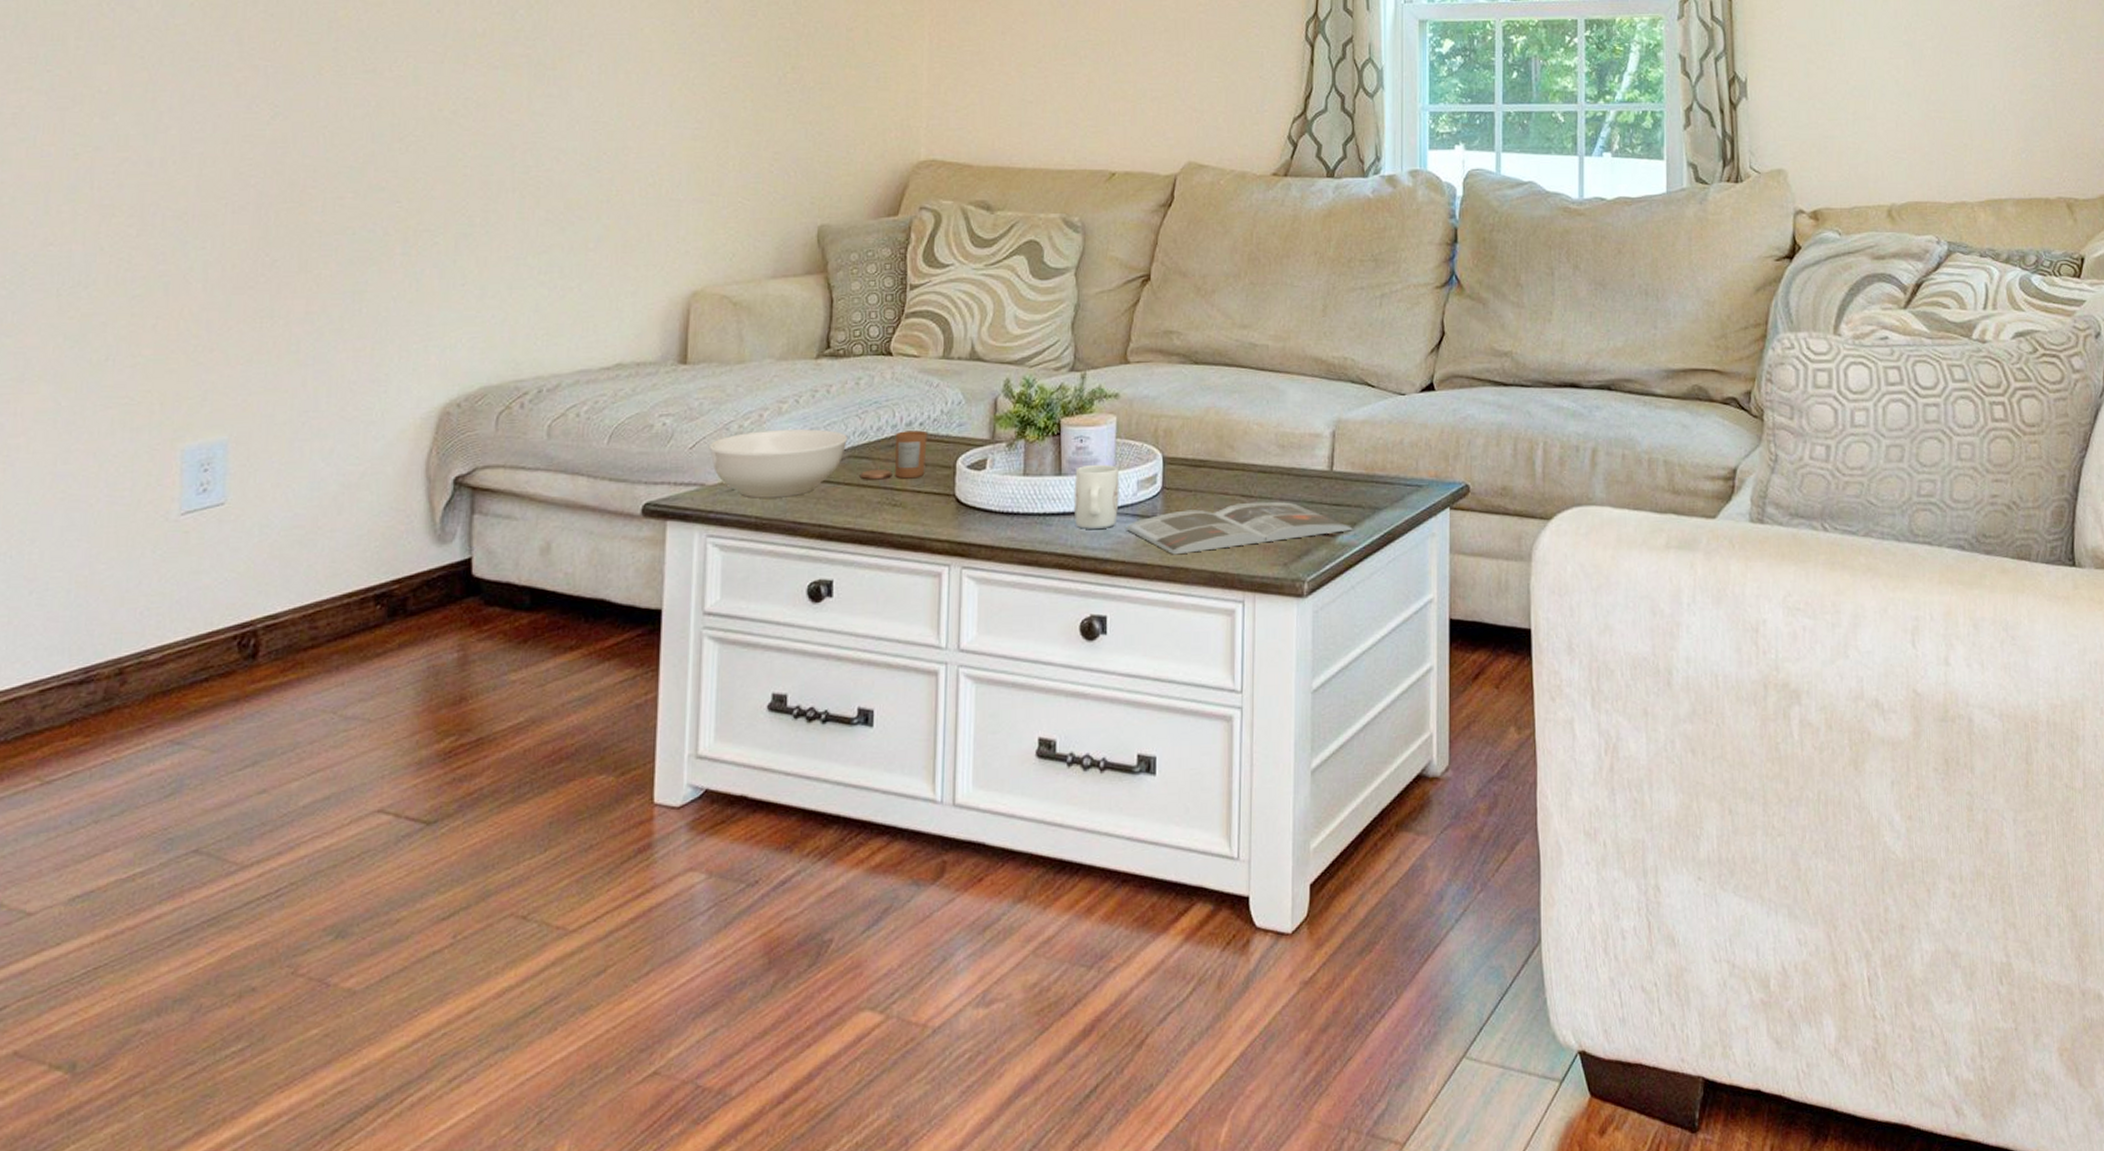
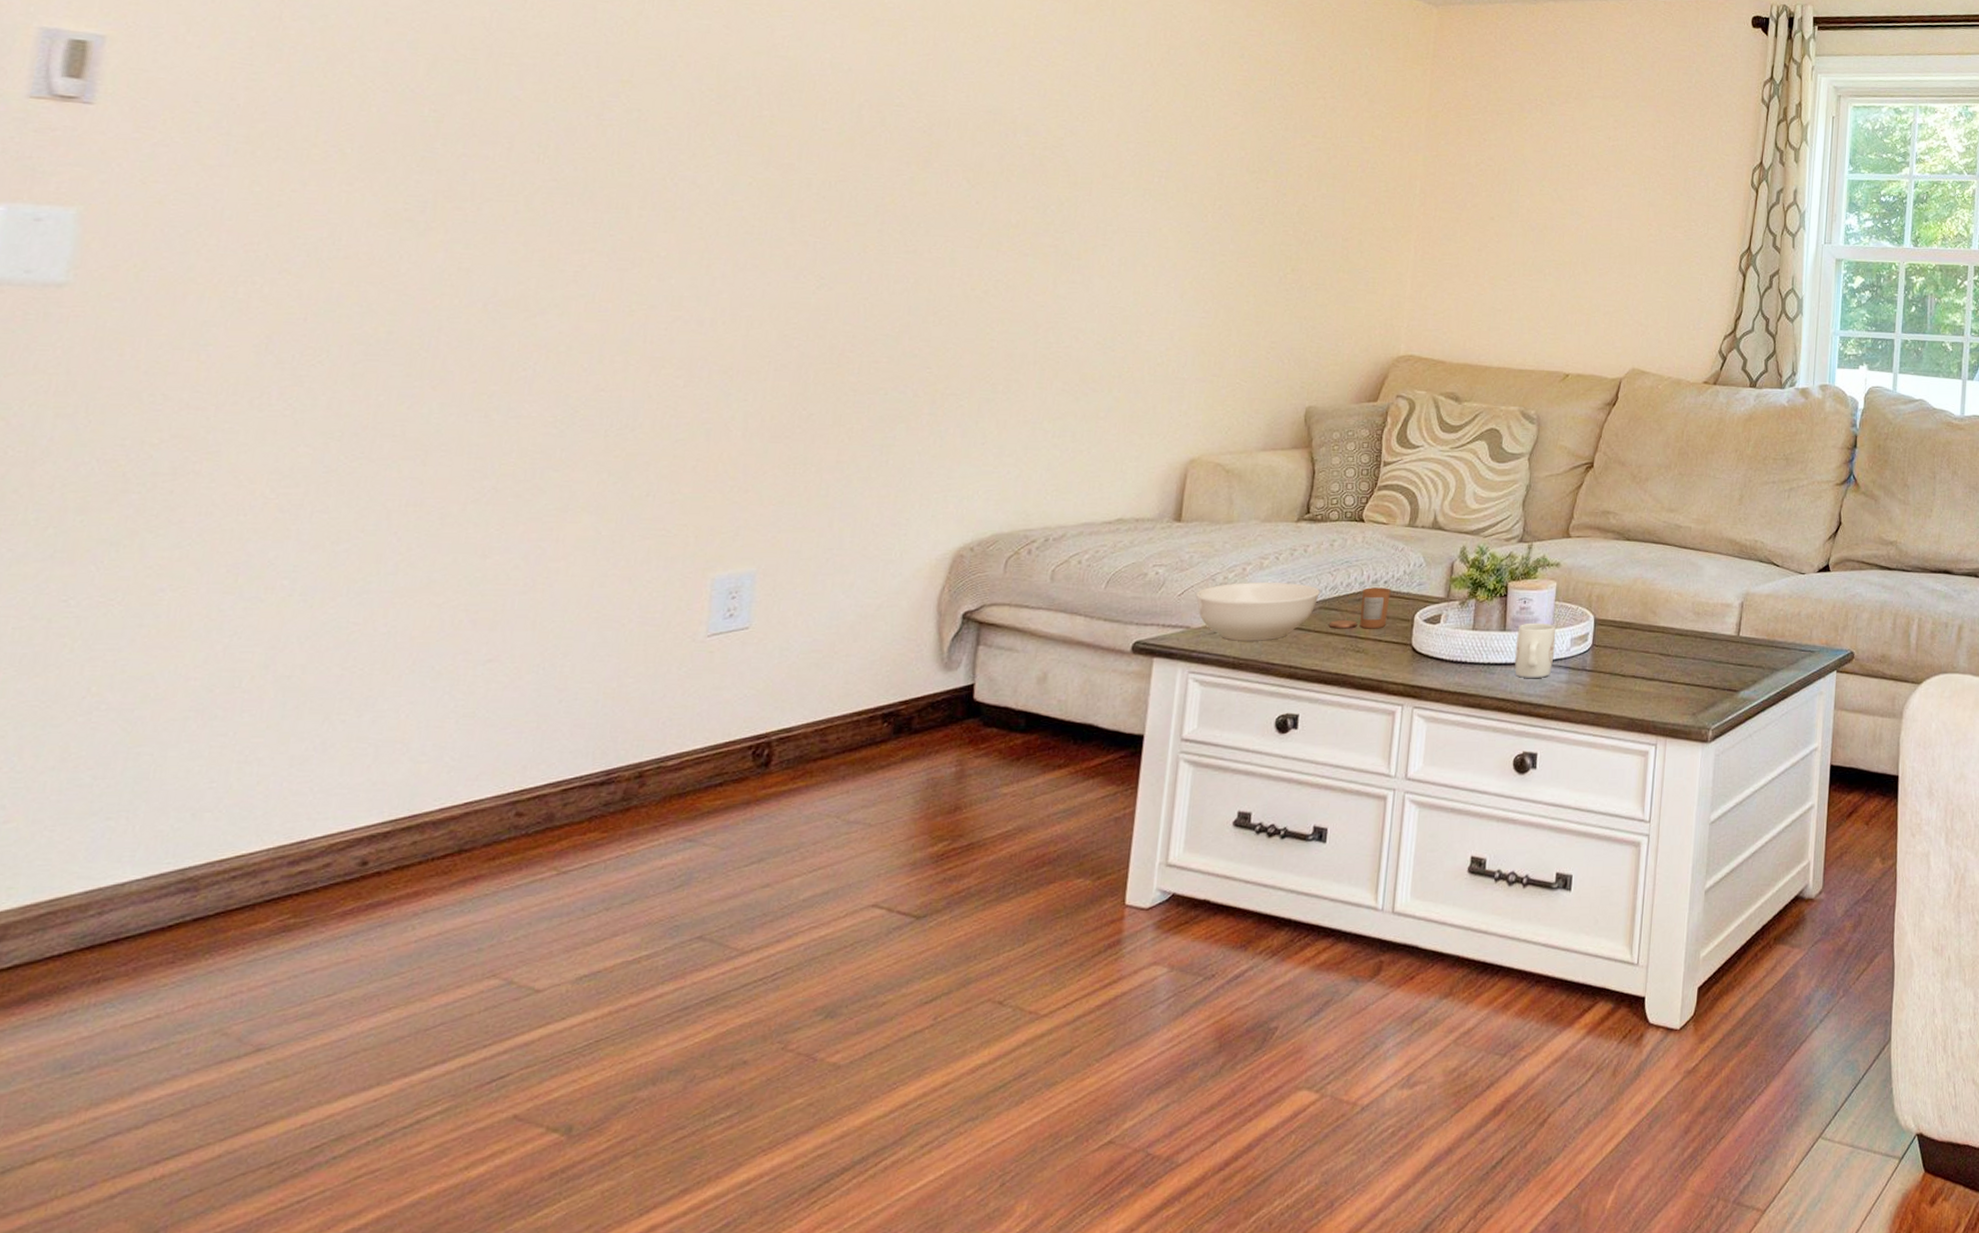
magazine: present [1126,501,1353,555] -> none [1558,660,1753,703]

